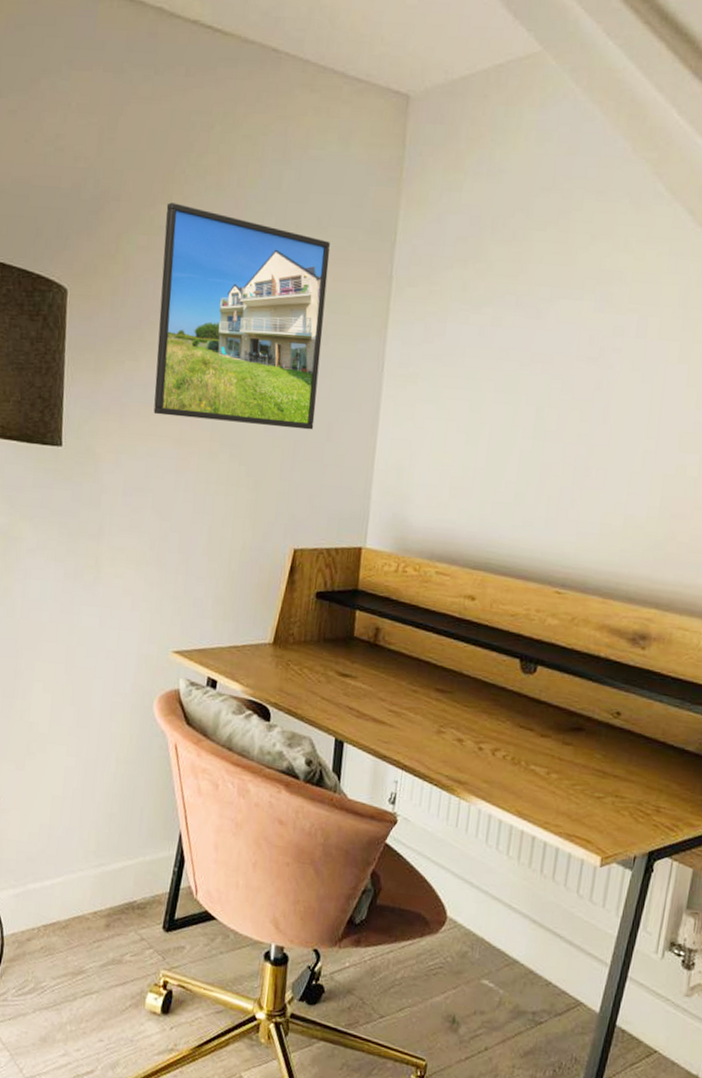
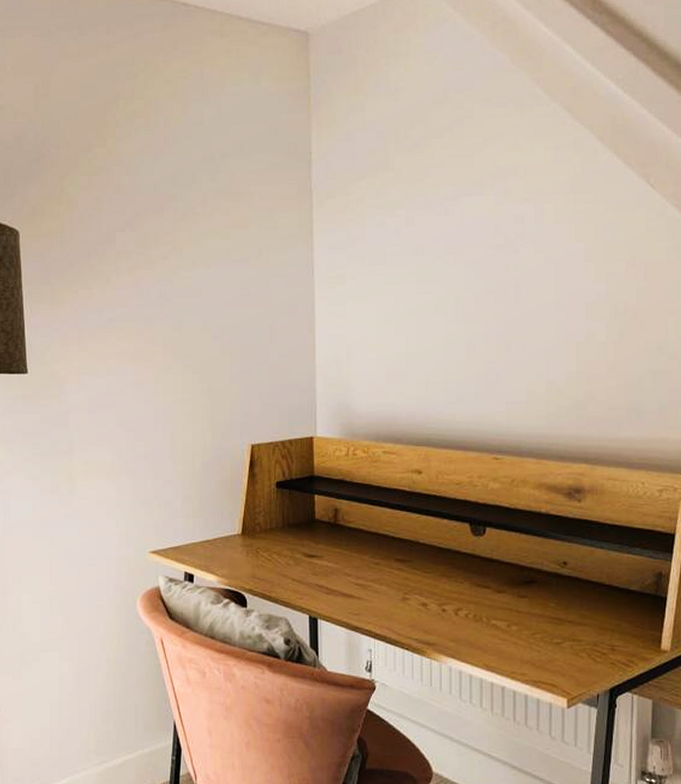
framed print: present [153,202,330,430] -> none [102,145,257,336]

